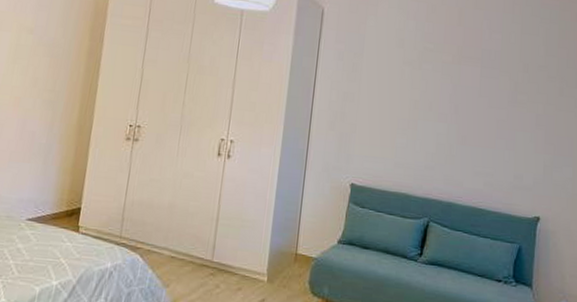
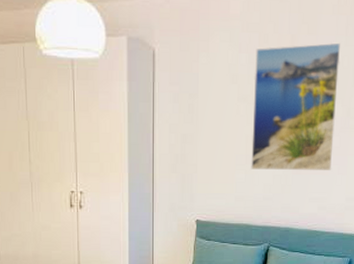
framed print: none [413,17,507,144] -> present [251,42,340,170]

